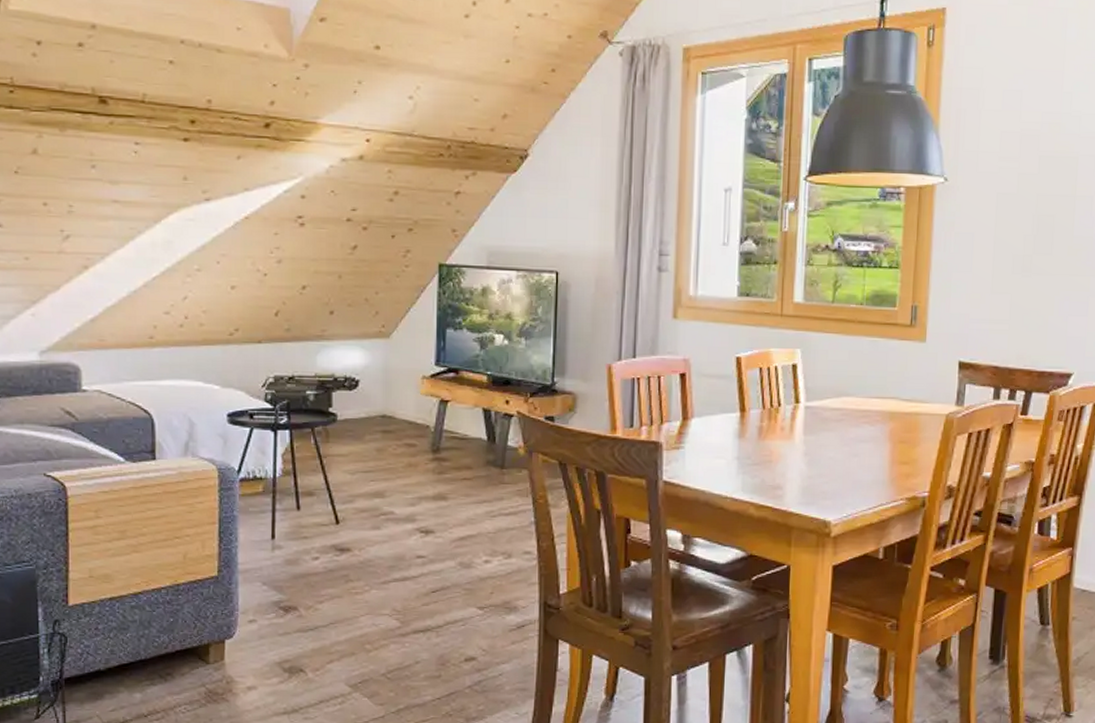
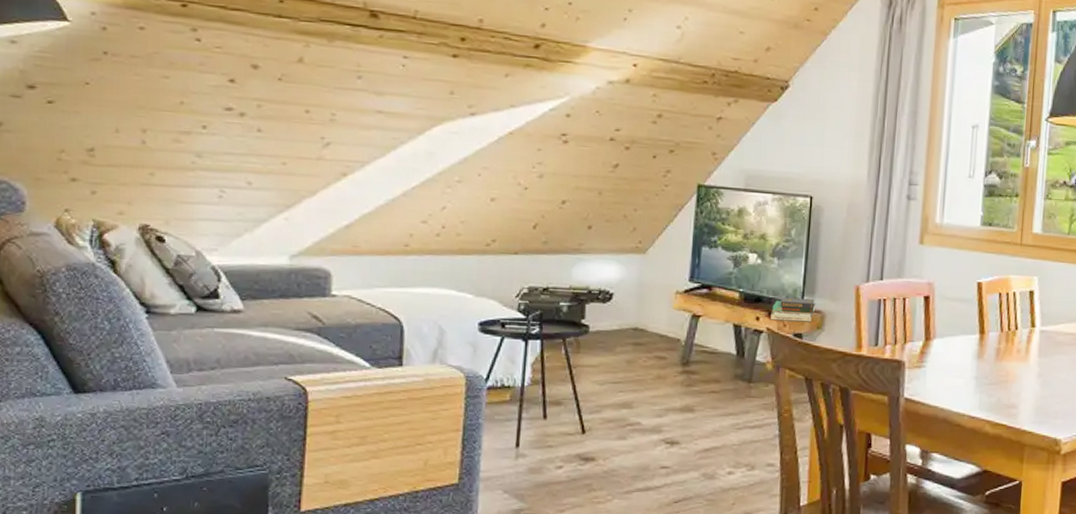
books: none [521,378,567,404] -> present [770,297,816,322]

